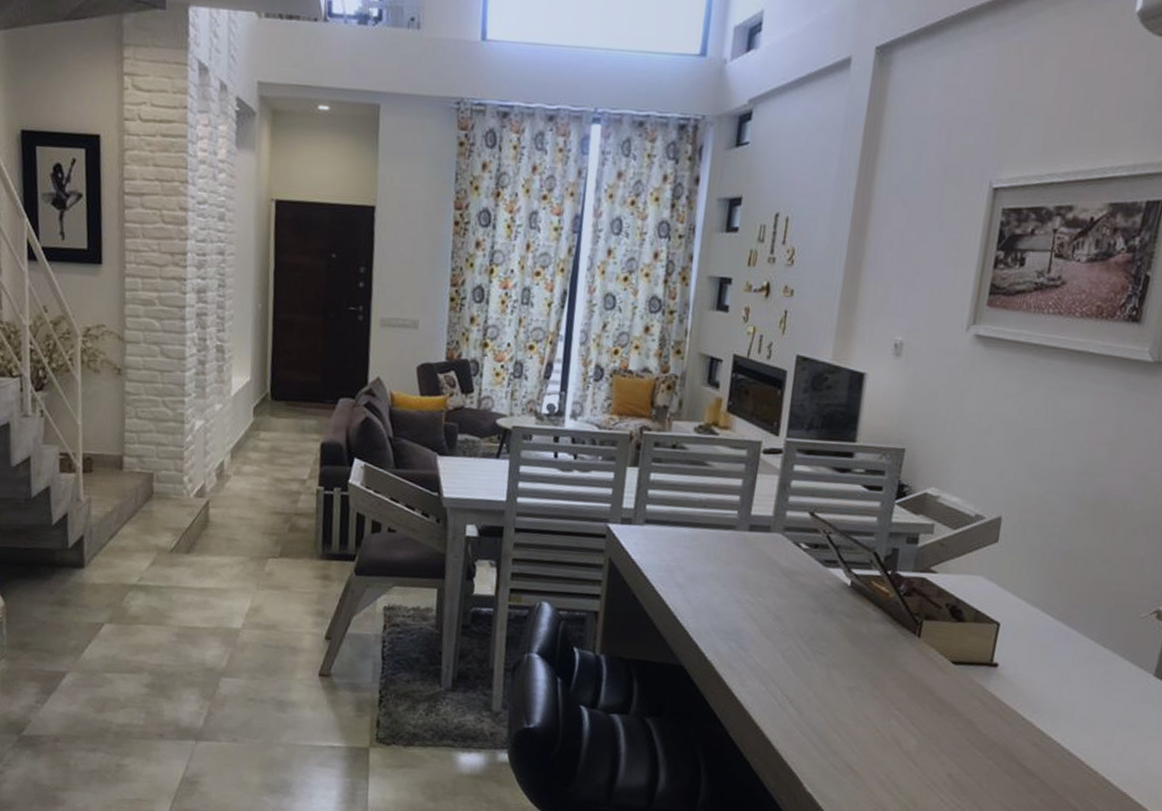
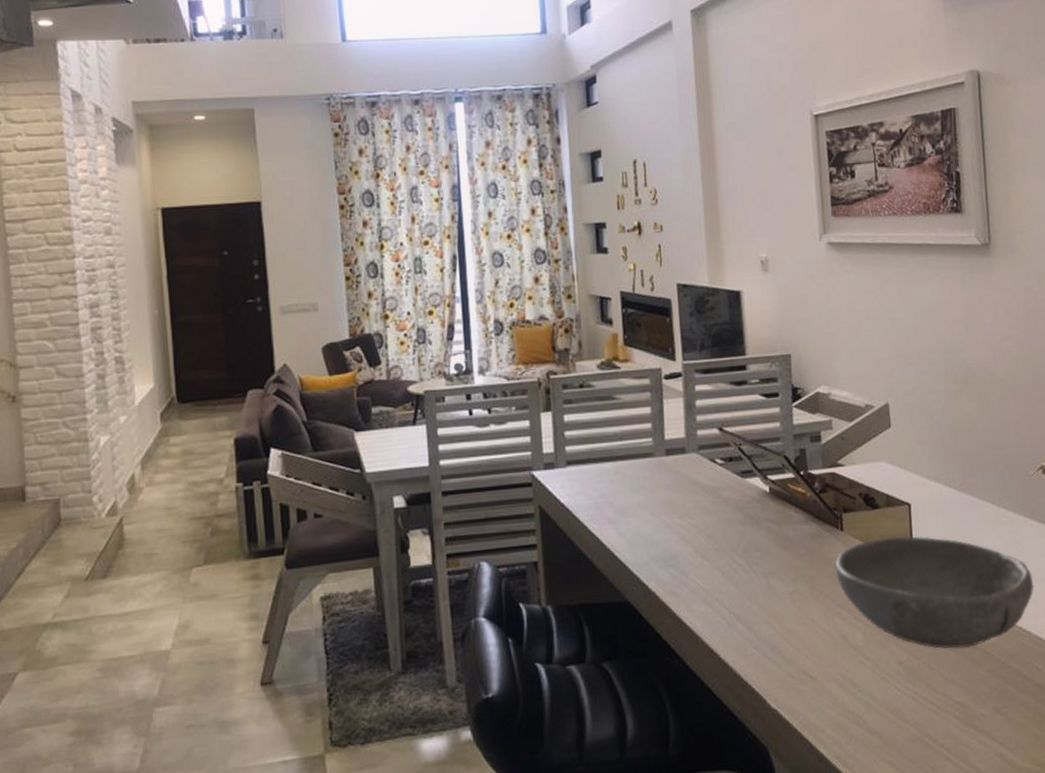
bowl: none [902,651,1116,775] -> present [835,536,1034,649]

